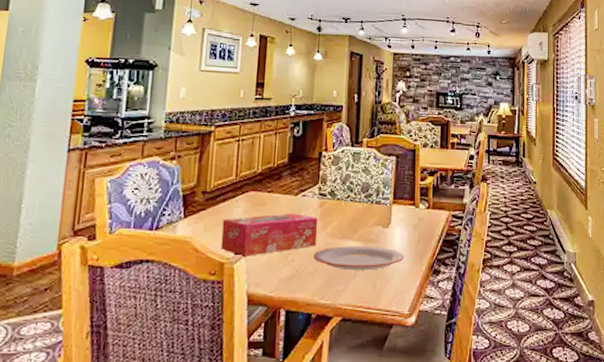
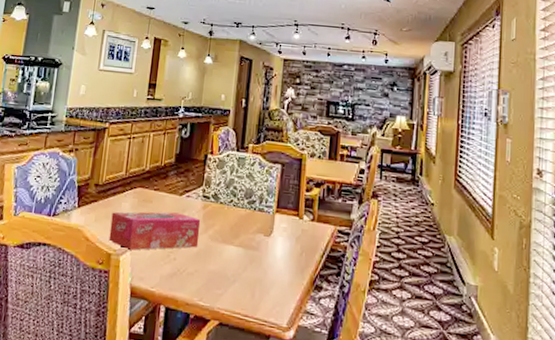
plate: present [313,246,404,270] -> none [194,250,285,278]

